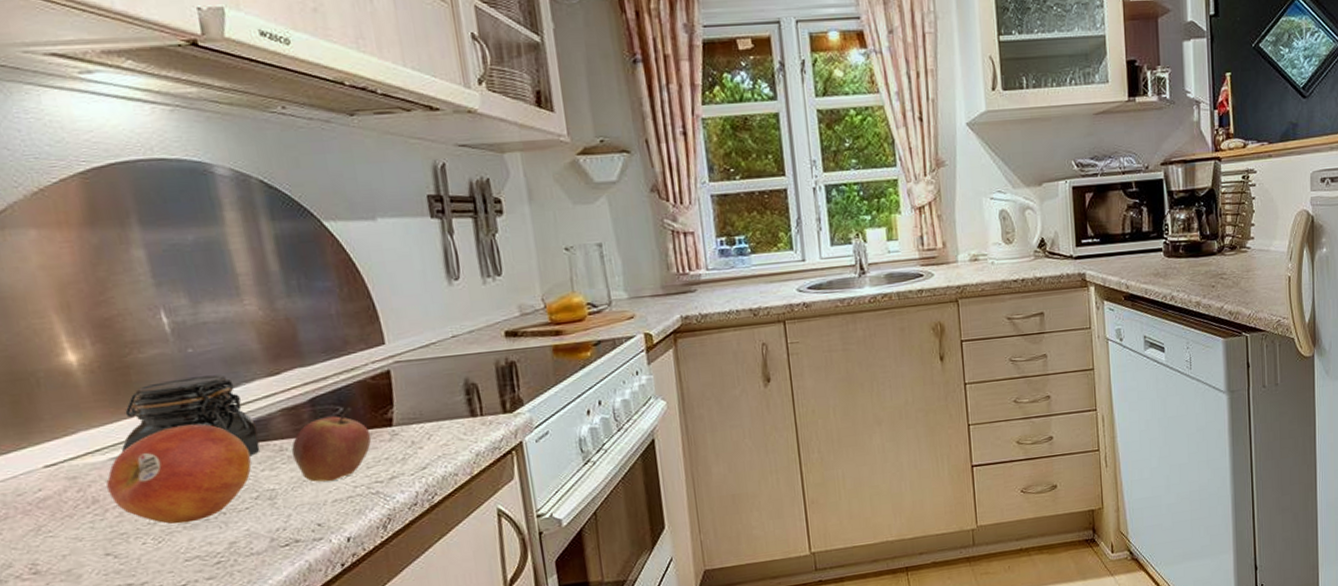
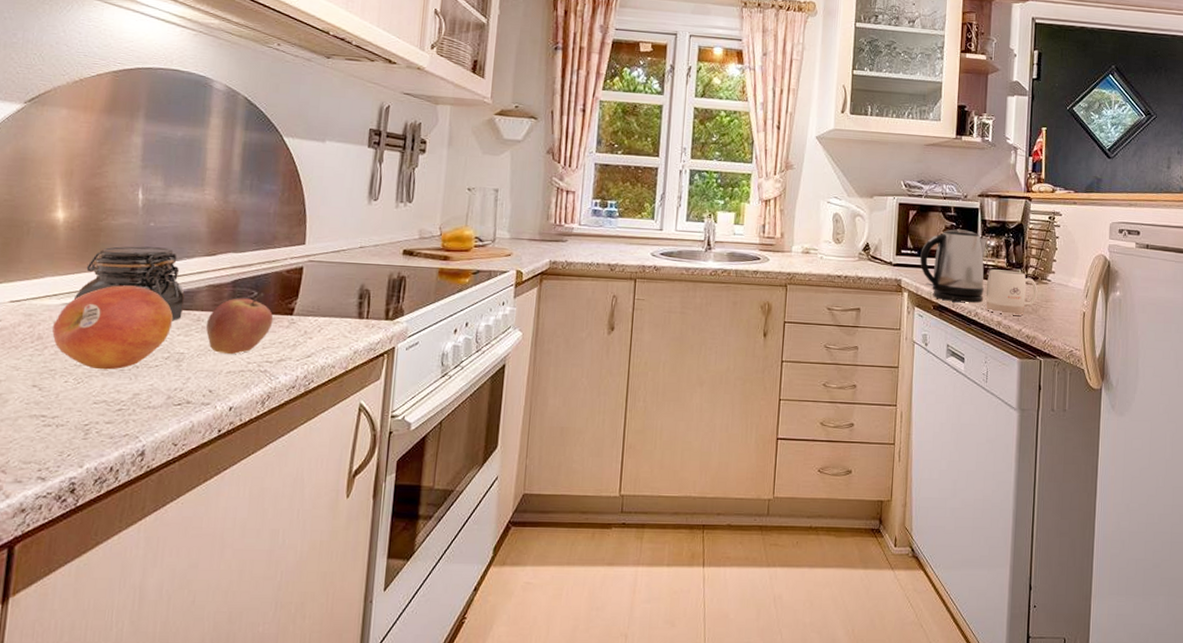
kettle: none [1103,205,1178,289] -> present [920,229,988,304]
mug: none [1180,243,1238,294] -> present [986,269,1038,316]

